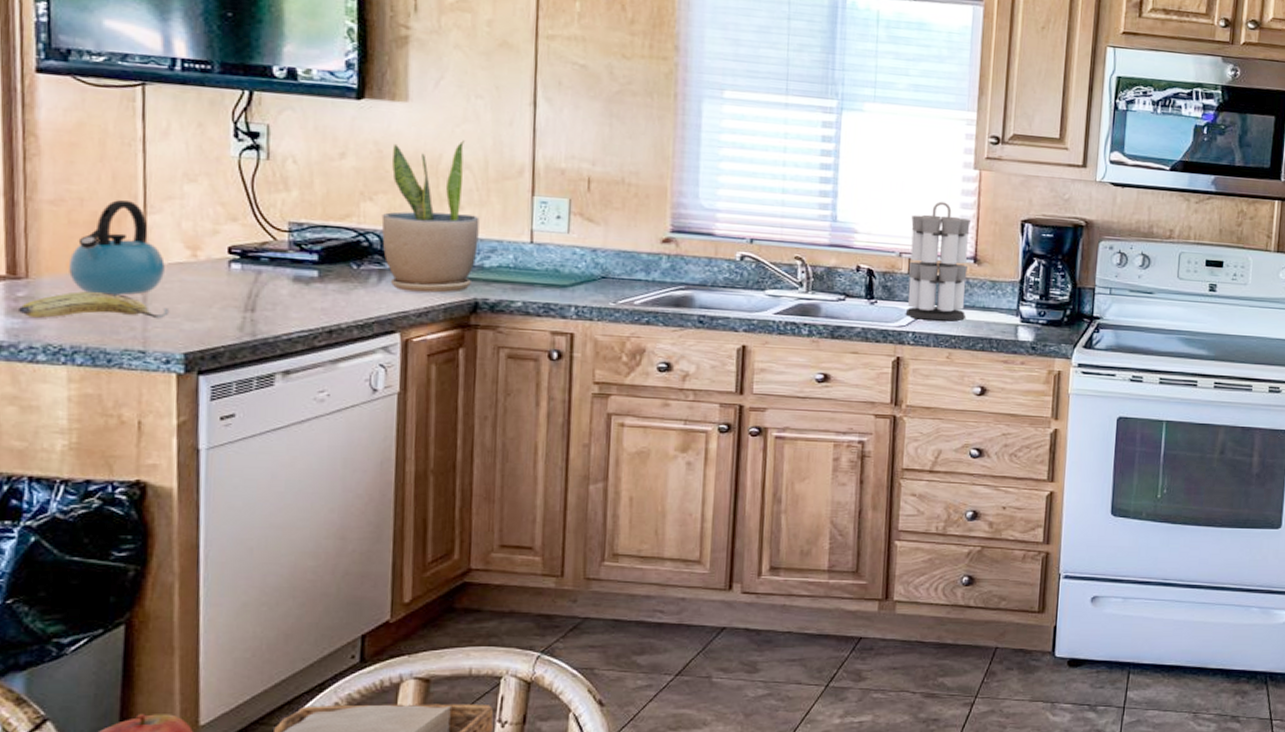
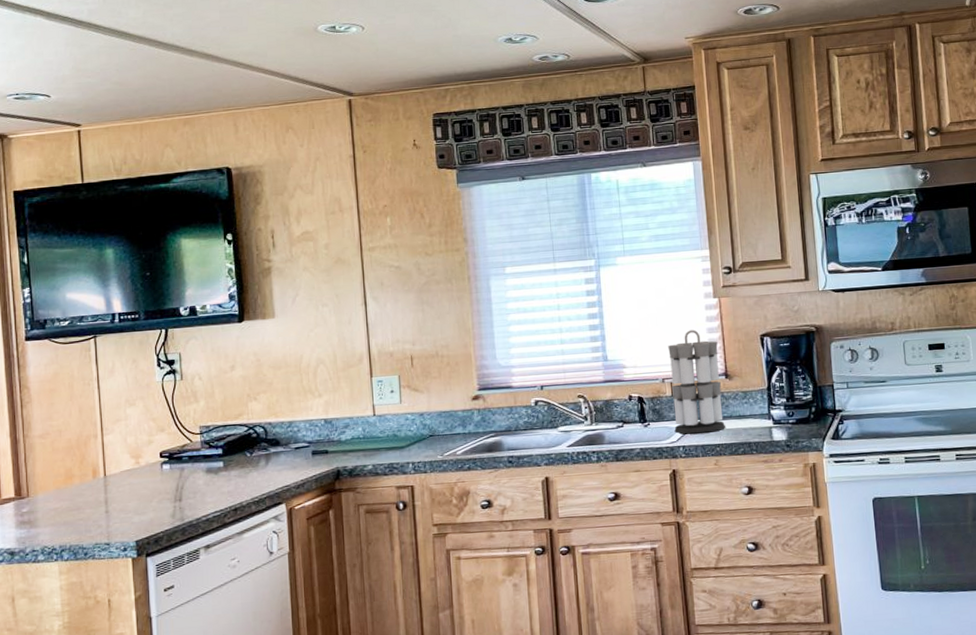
fruit: present [17,291,170,319] -> none [23,500,124,527]
kettle: present [69,200,165,296] -> none [55,427,118,503]
potted plant: present [381,140,480,293] -> none [264,341,336,469]

